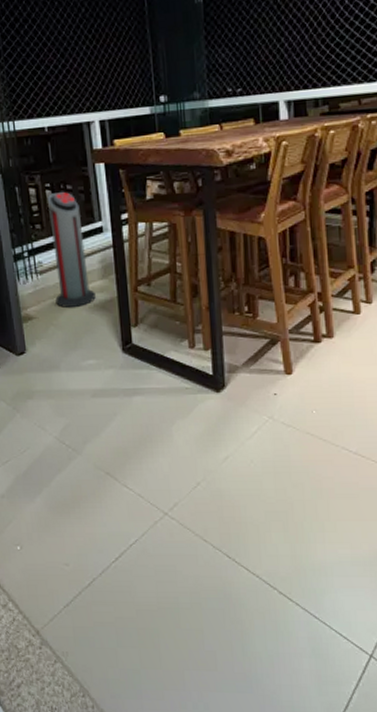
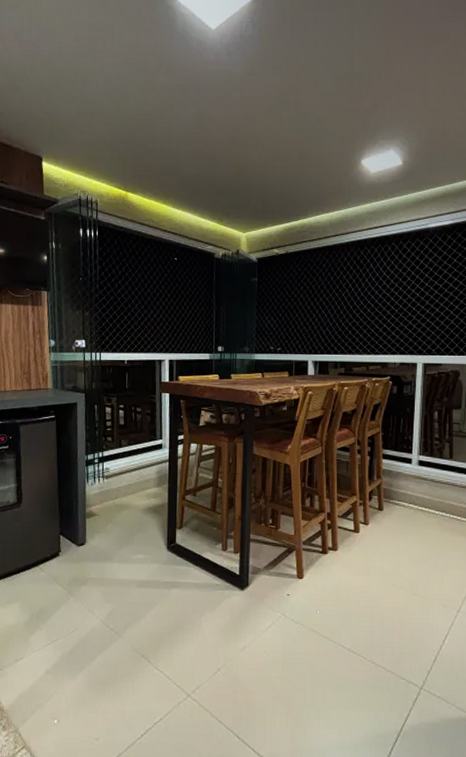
air purifier: present [48,191,96,308] -> none [116,412,150,508]

